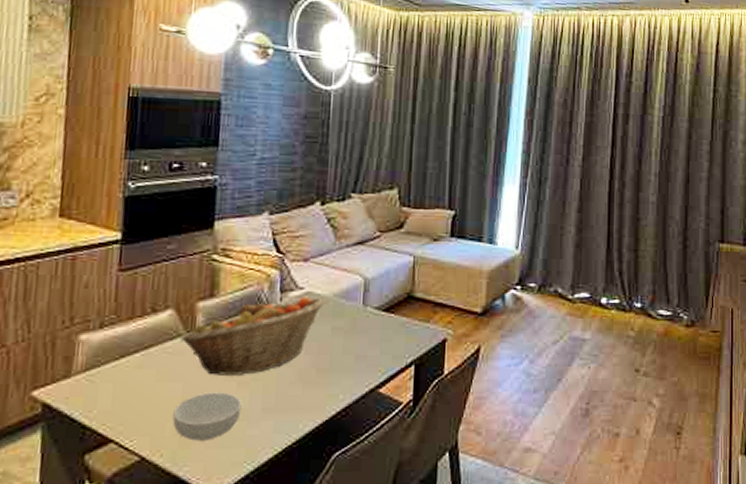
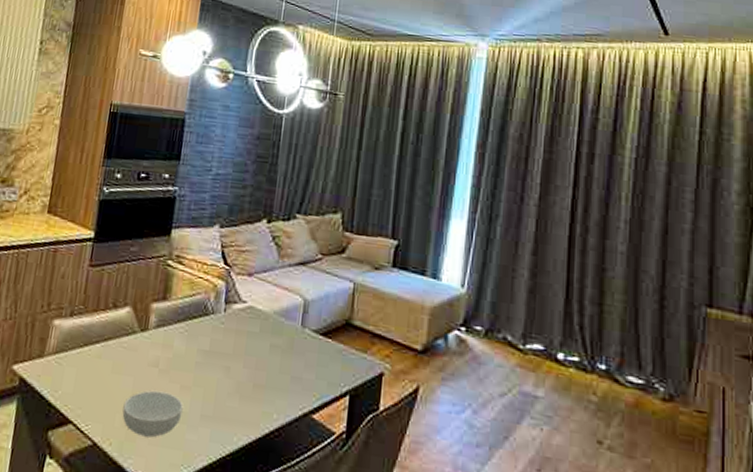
fruit basket: present [179,296,327,375] -> none [134,310,267,379]

